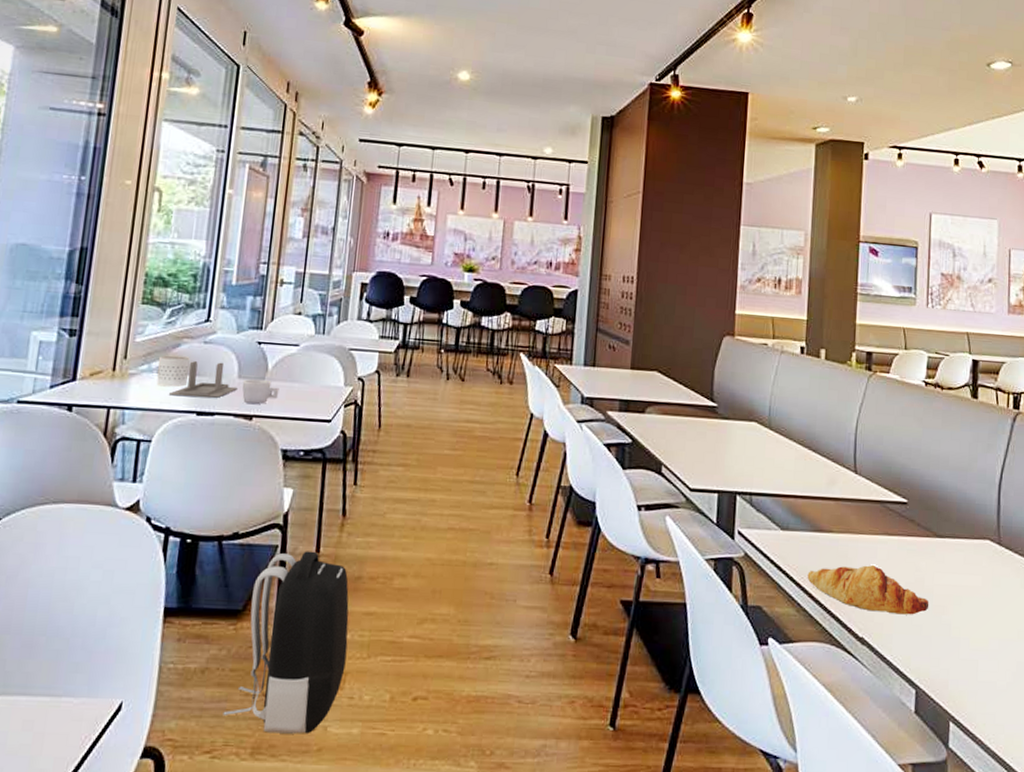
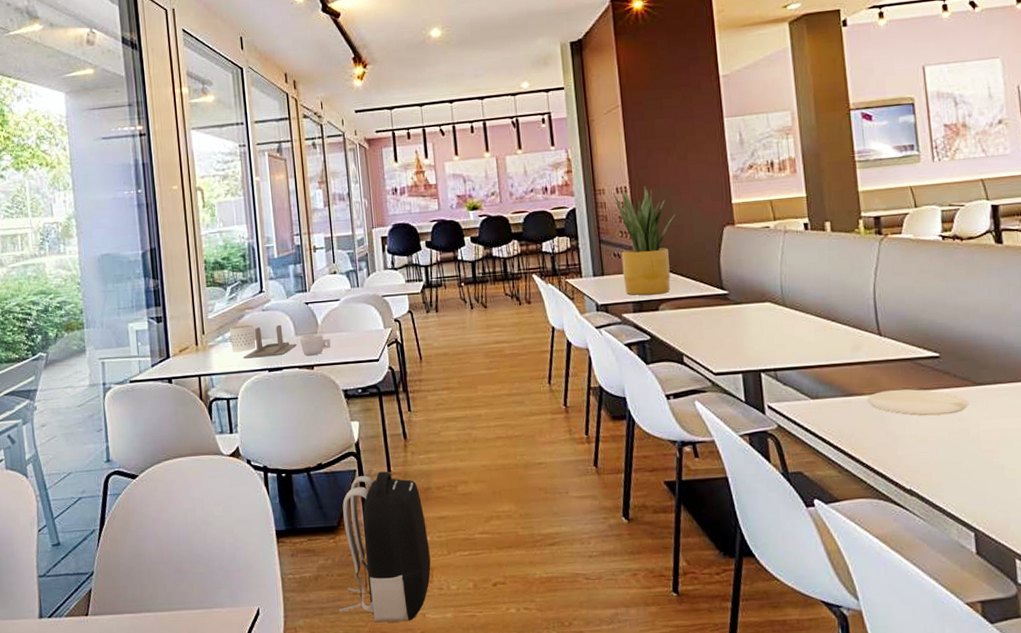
planter: none [614,280,679,396] -> present [613,186,676,296]
croissant: present [807,564,929,615] -> none [844,419,978,464]
plate: none [834,530,928,564] -> present [867,389,970,416]

